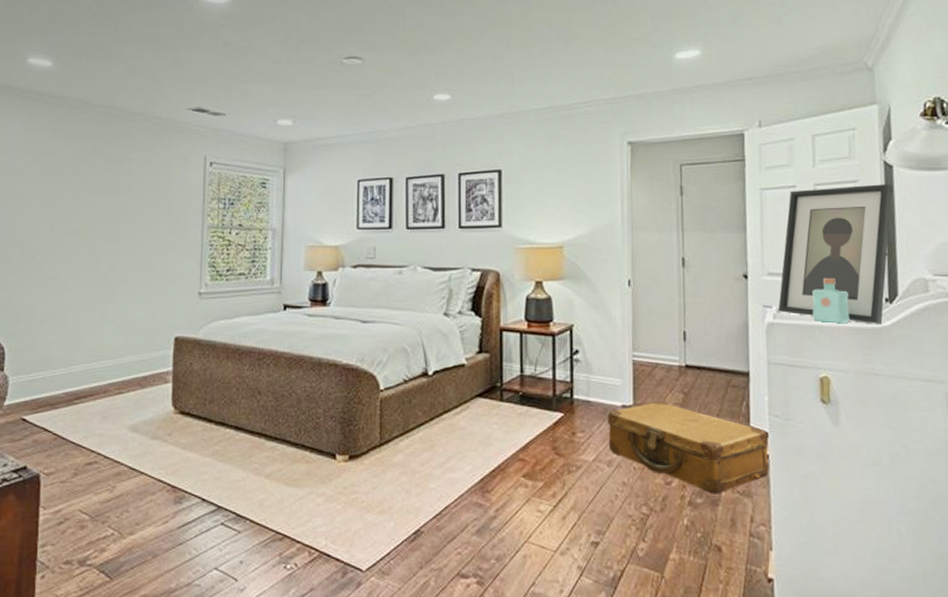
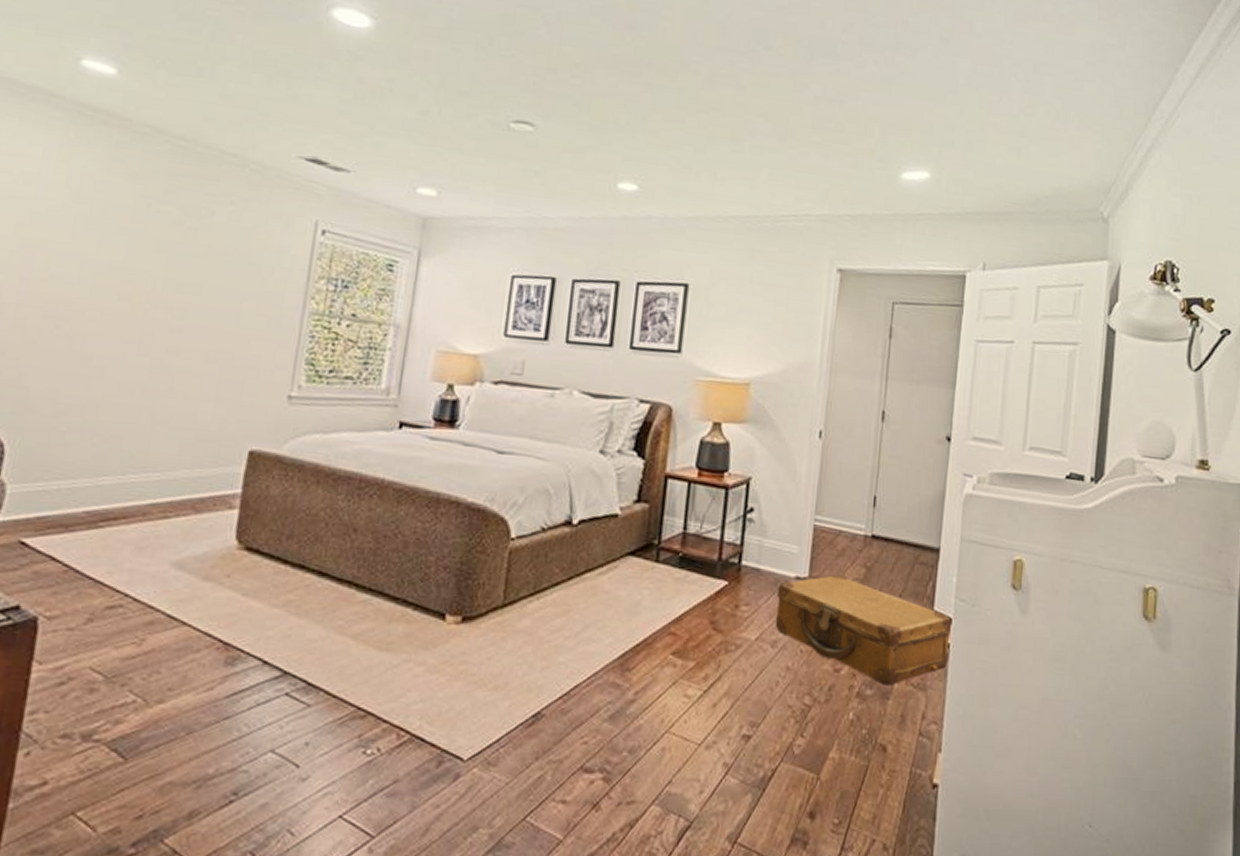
picture frame: present [778,184,894,324] -> none [979,346,1113,505]
perfume: present [812,277,850,324] -> none [1014,448,1054,502]

